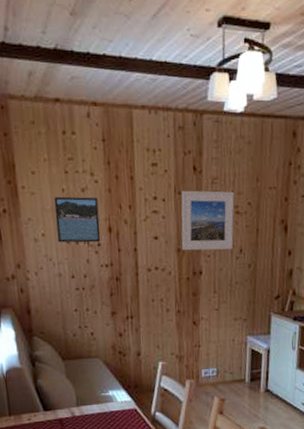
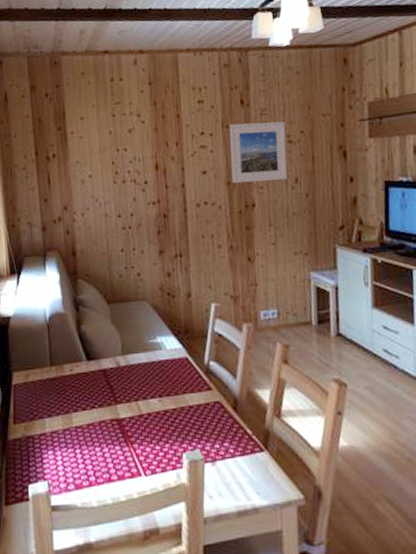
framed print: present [54,196,101,243] -> none [101,137,148,183]

